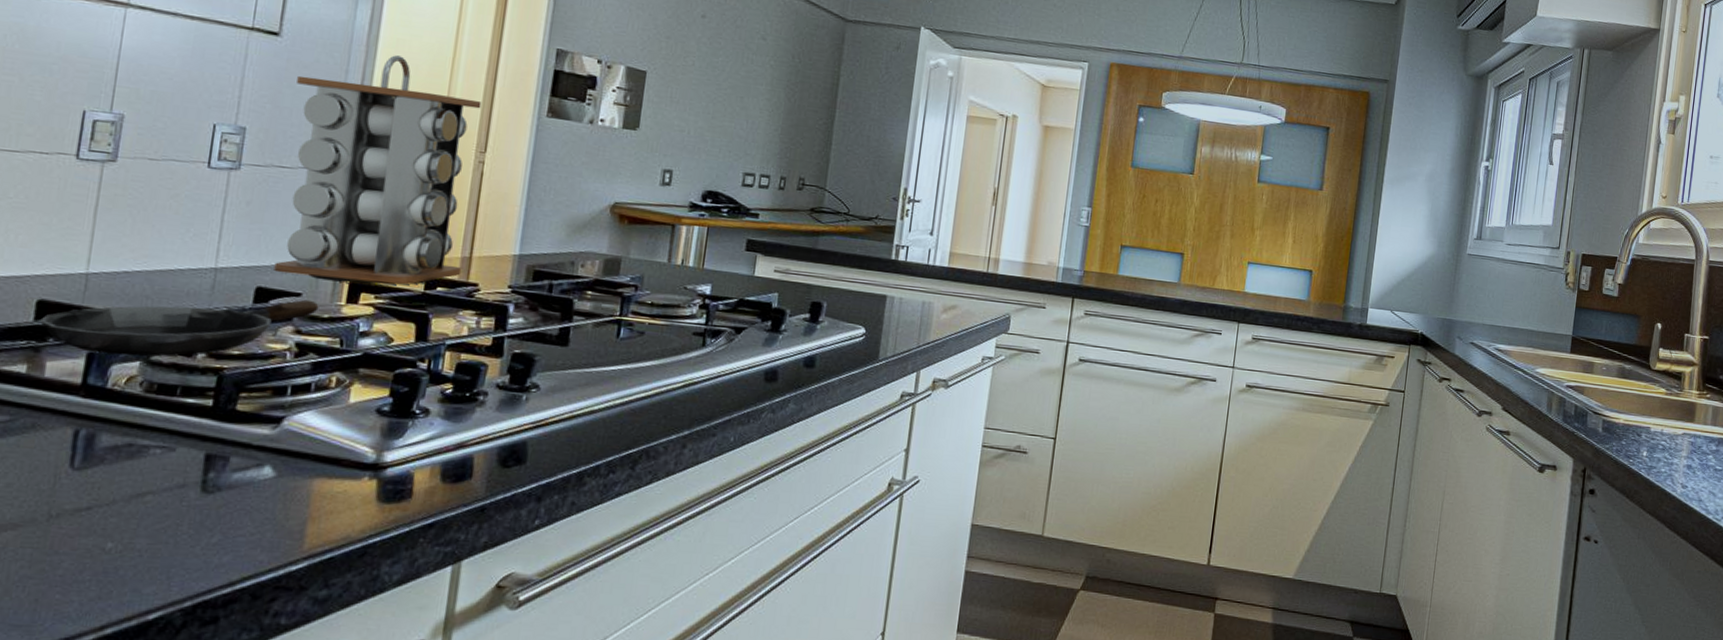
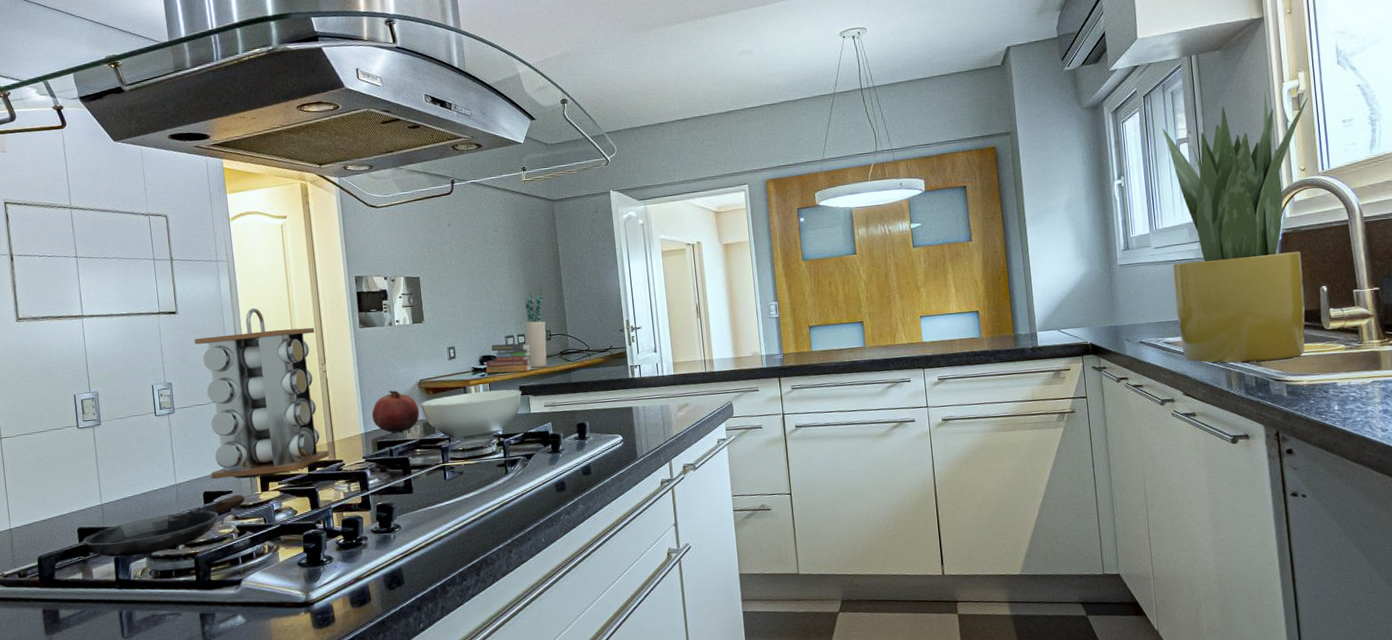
fruit: none [534,207,604,264] -> present [371,390,420,433]
bowl: none [607,230,749,293] -> present [421,389,522,439]
books: none [708,180,774,224] -> present [486,343,532,373]
vase: none [766,124,805,224] -> present [525,289,548,369]
planter: none [1511,106,1684,393] -> present [1162,91,1309,363]

